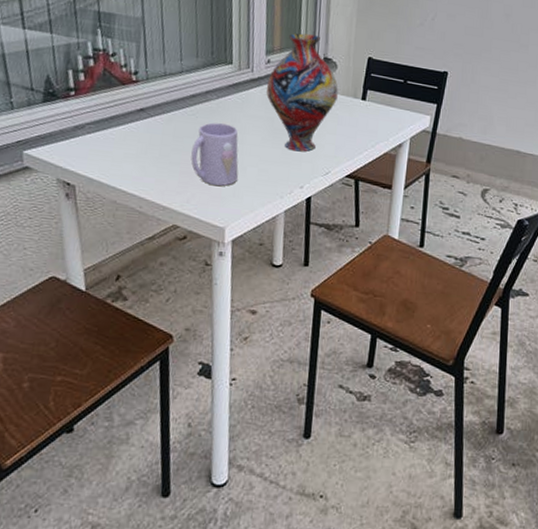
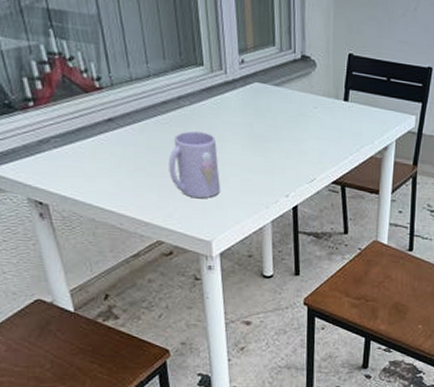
vase: present [266,33,338,152] -> none [243,28,319,159]

